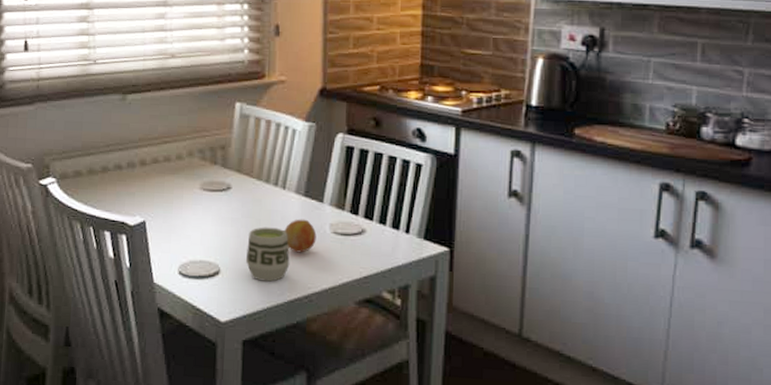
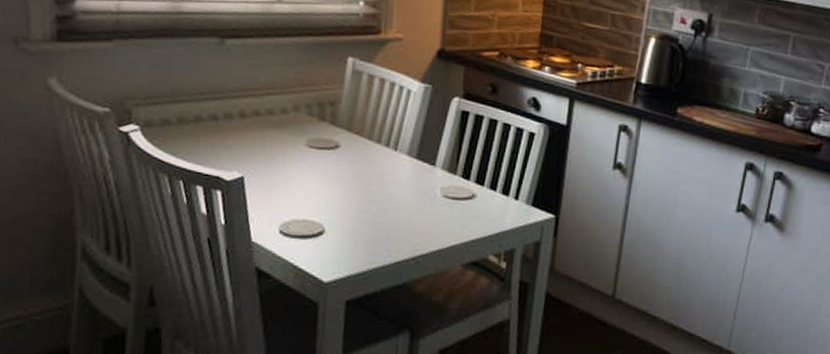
cup: present [246,227,290,282] -> none [353,188,399,243]
fruit: present [284,219,317,253] -> none [394,181,427,216]

